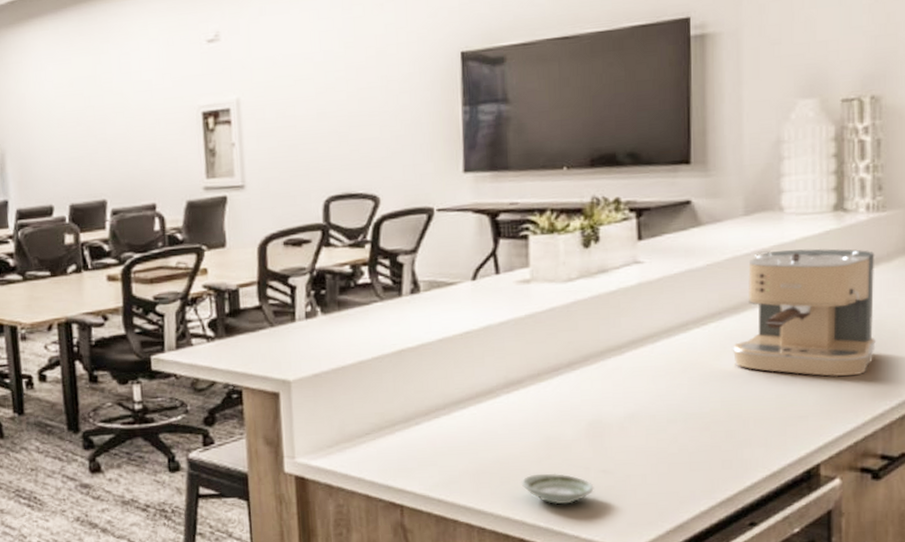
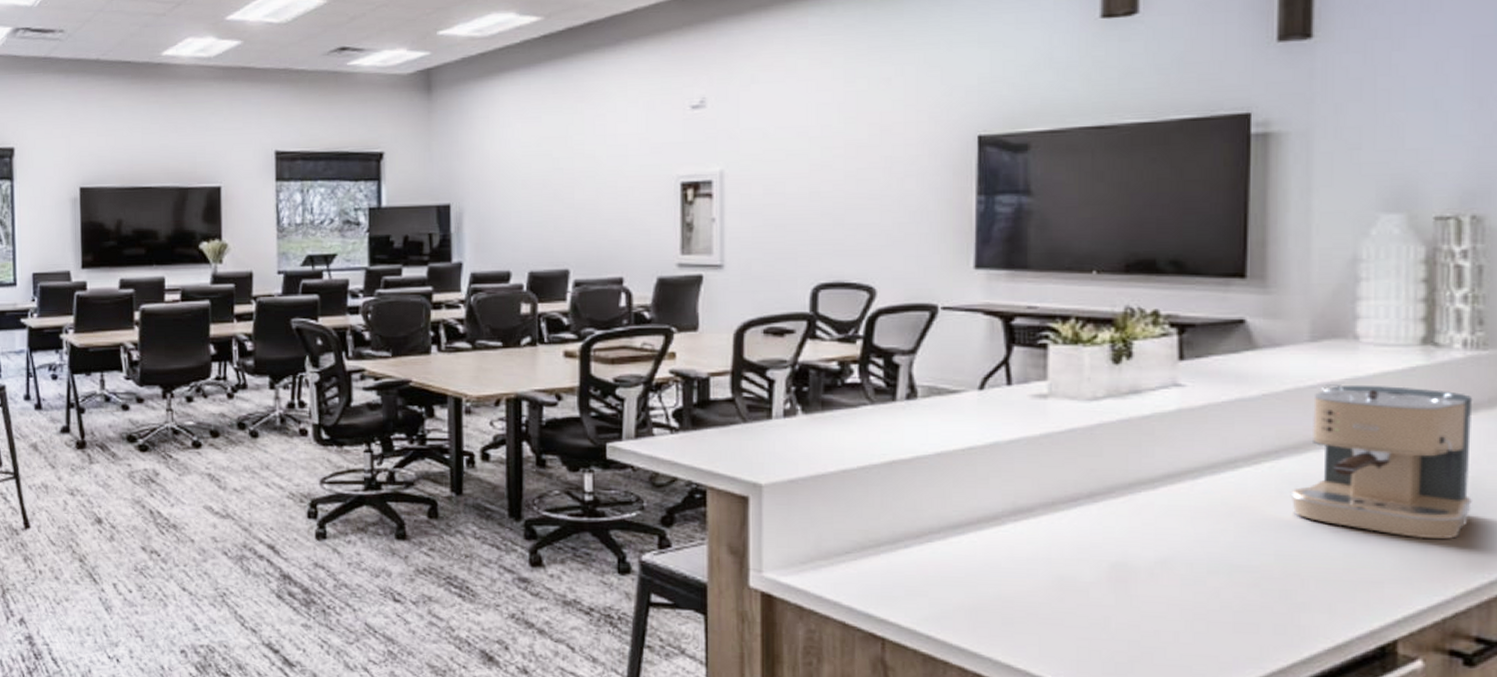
saucer: present [521,473,594,505] -> none [1026,618,1115,657]

